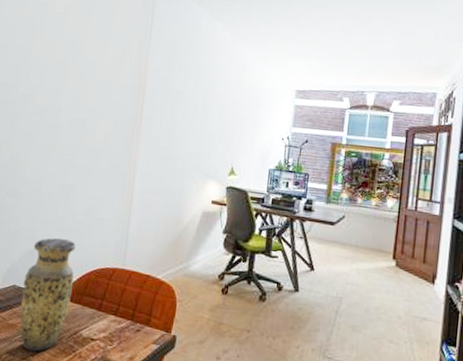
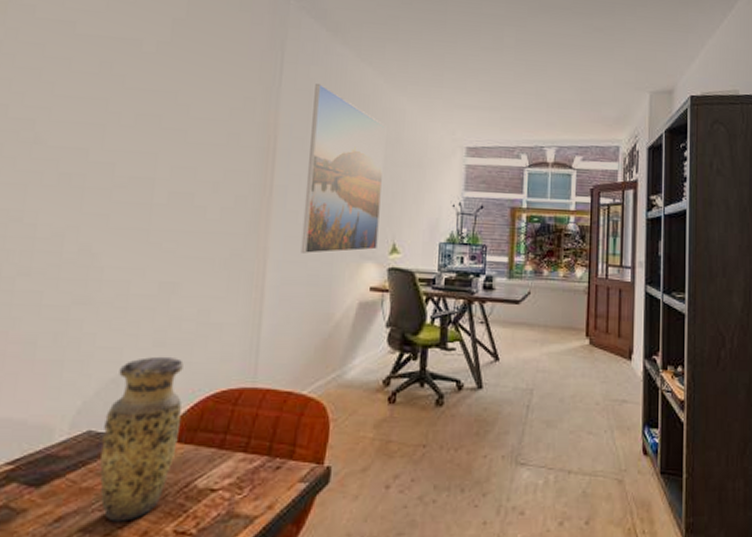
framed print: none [160,36,231,172] -> present [300,84,387,254]

